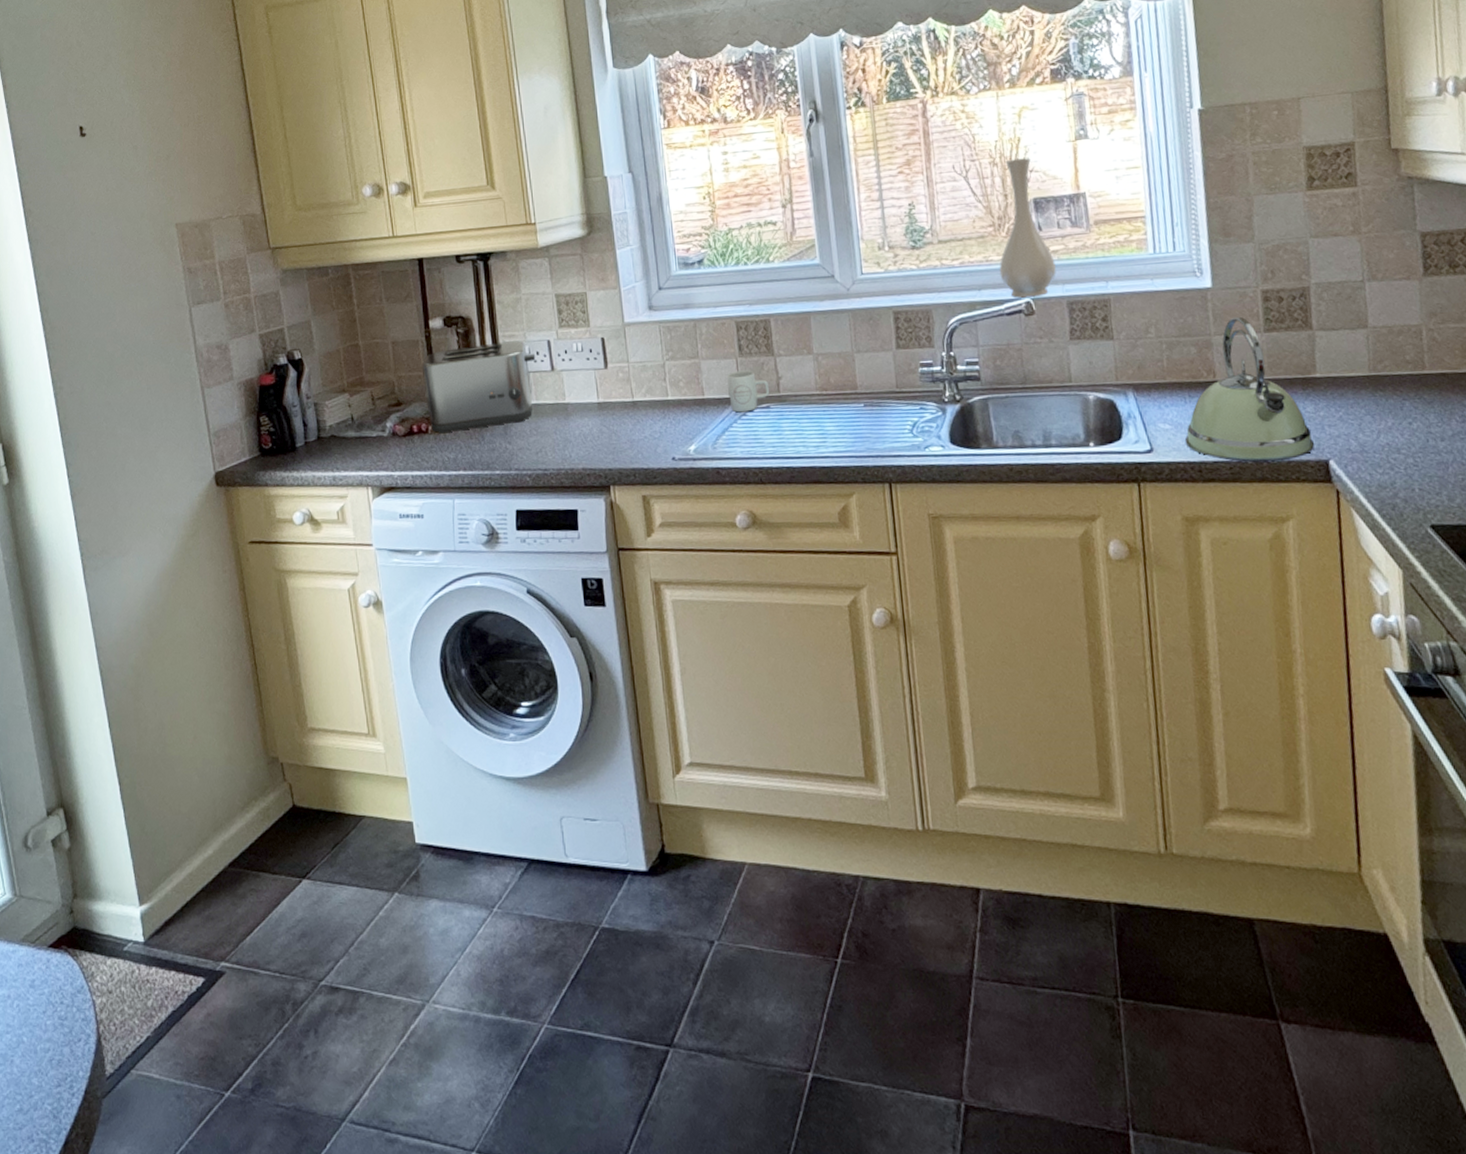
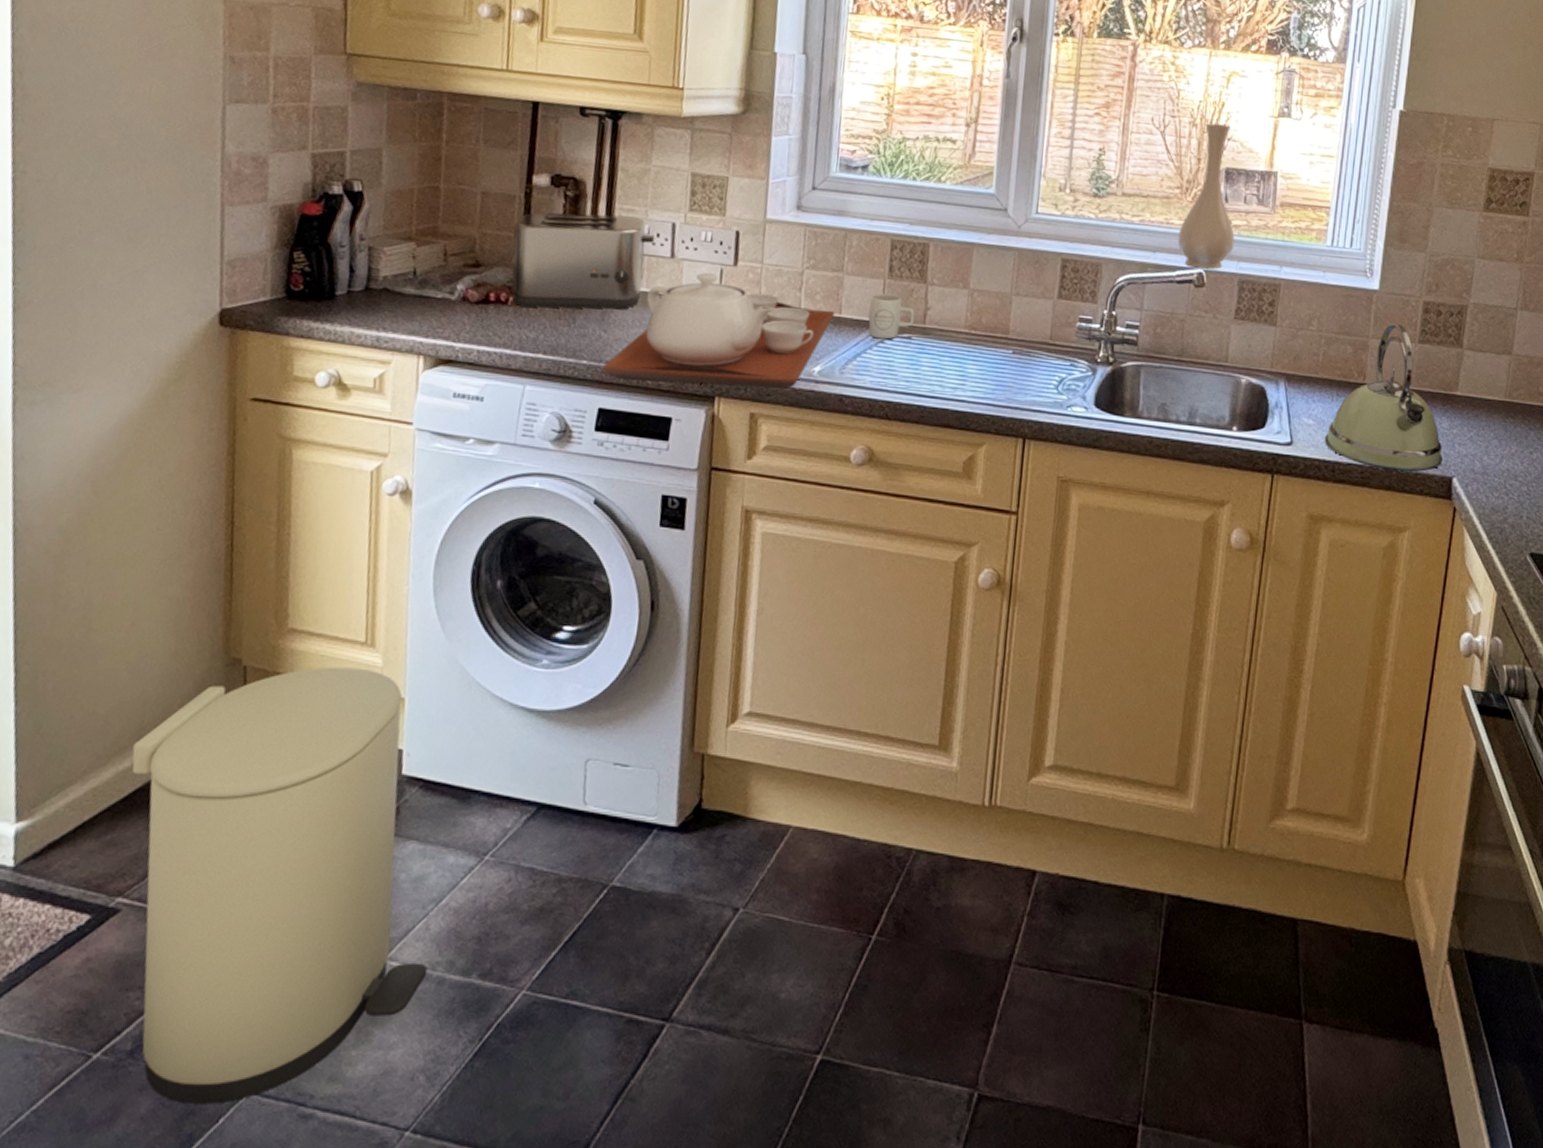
pedal bin: none [212,755,465,1132] -> present [132,666,428,1104]
tea set: none [513,371,699,482] -> present [602,267,836,390]

